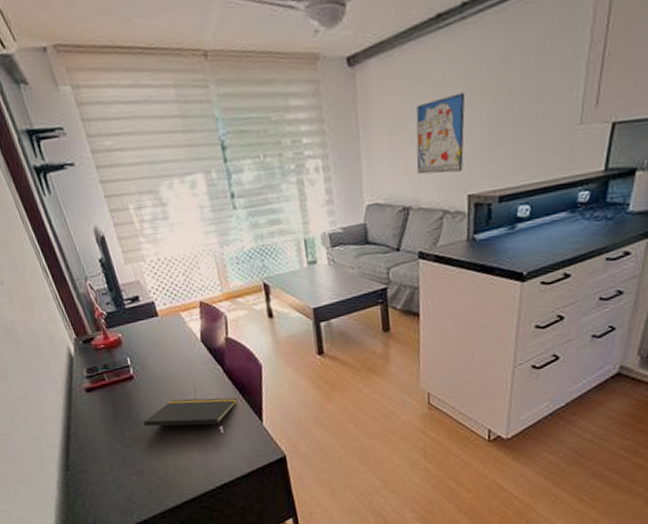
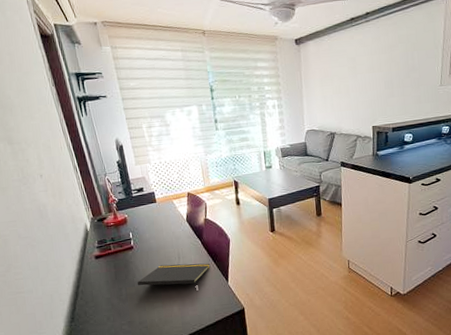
wall art: present [416,92,466,175] -> none [339,63,370,112]

